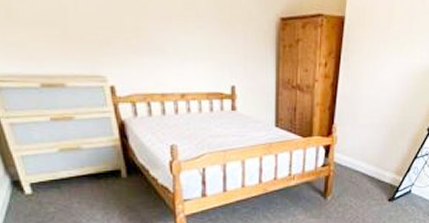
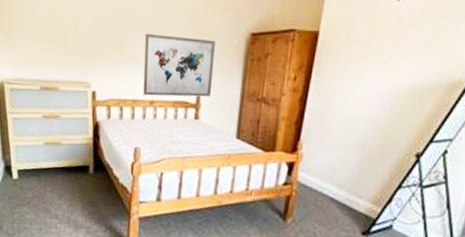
wall art: none [164,16,245,88] -> present [143,33,216,97]

